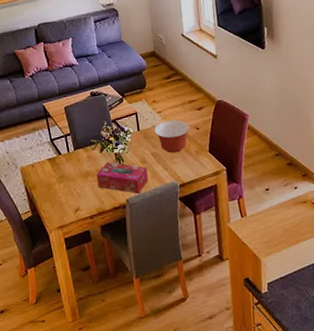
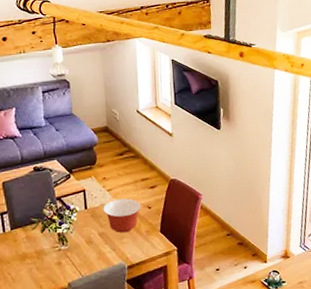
tissue box: present [97,161,148,194] -> none [36,242,94,277]

